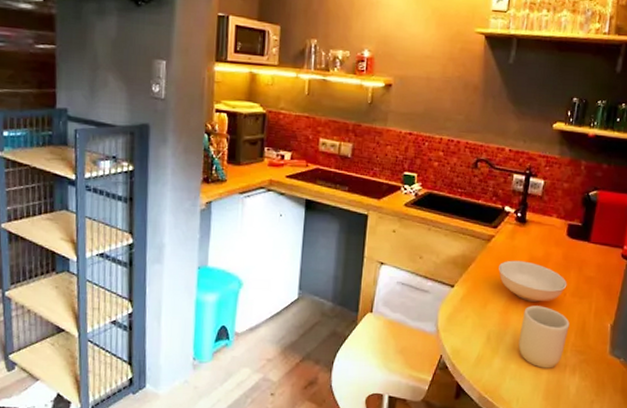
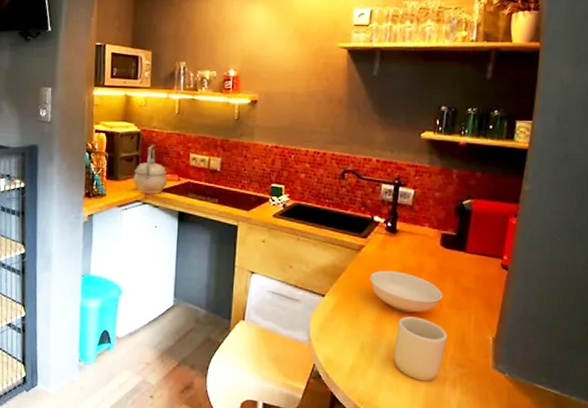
kettle: none [256,125,295,181] -> present [132,143,168,194]

